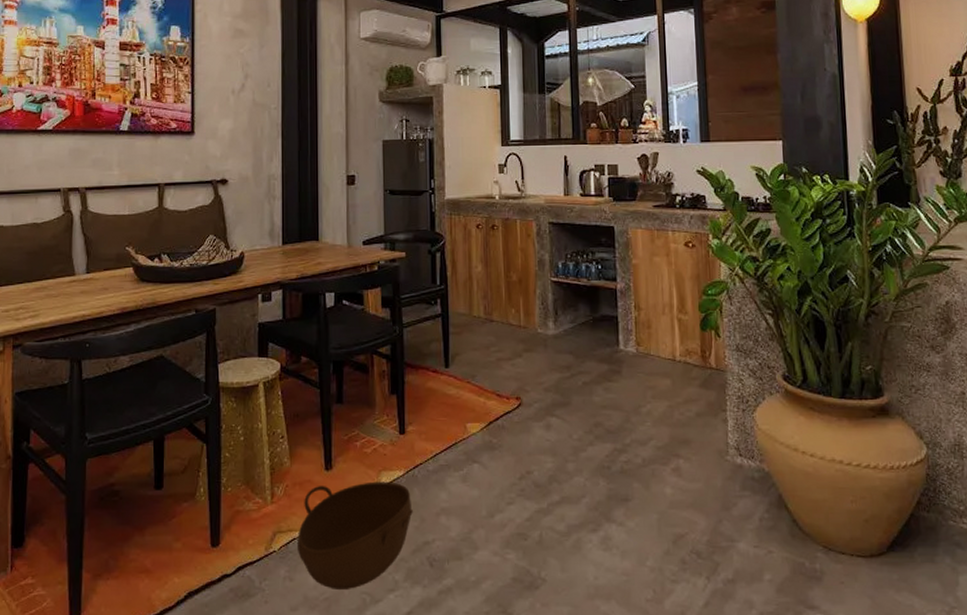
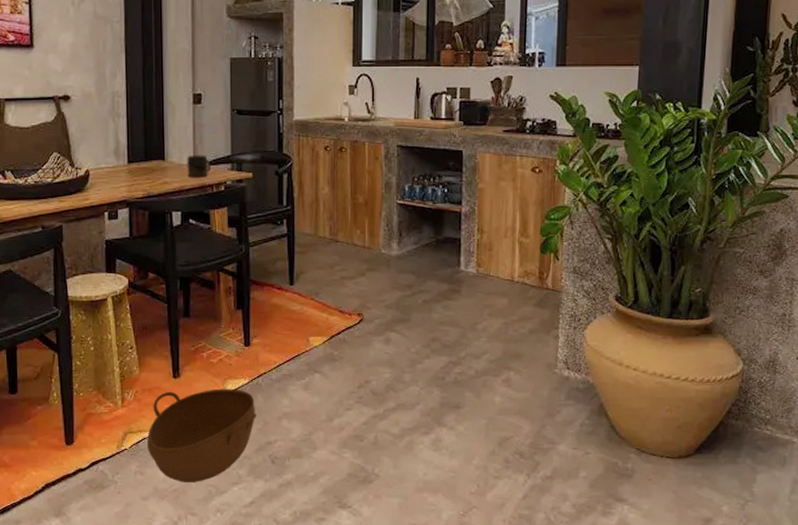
mug: none [340,235,364,259] -> present [187,155,210,178]

